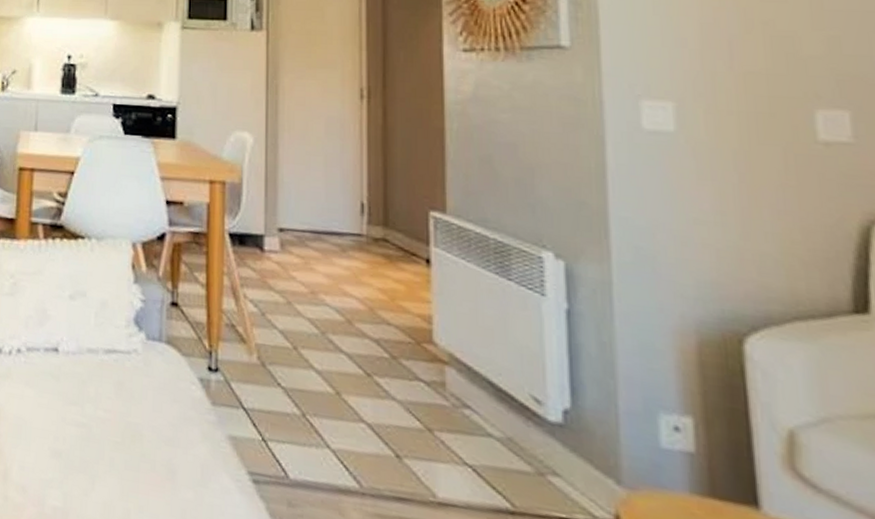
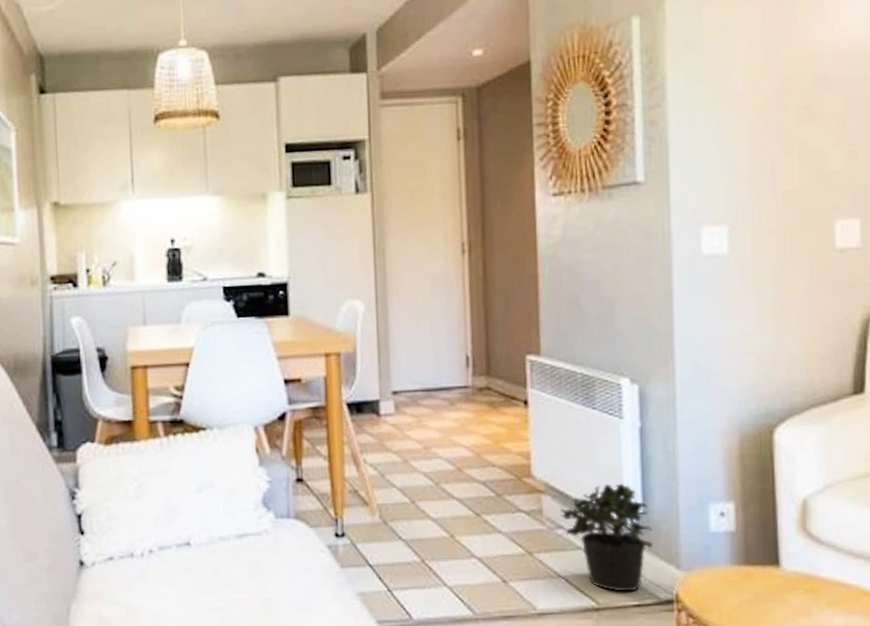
potted plant: none [467,366,585,501] -> present [560,483,653,592]

